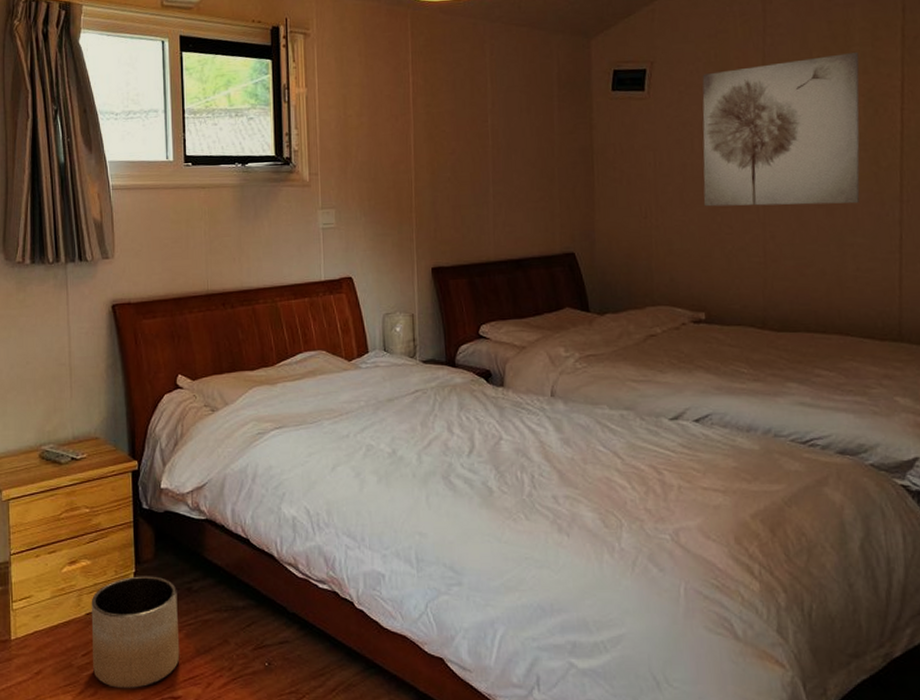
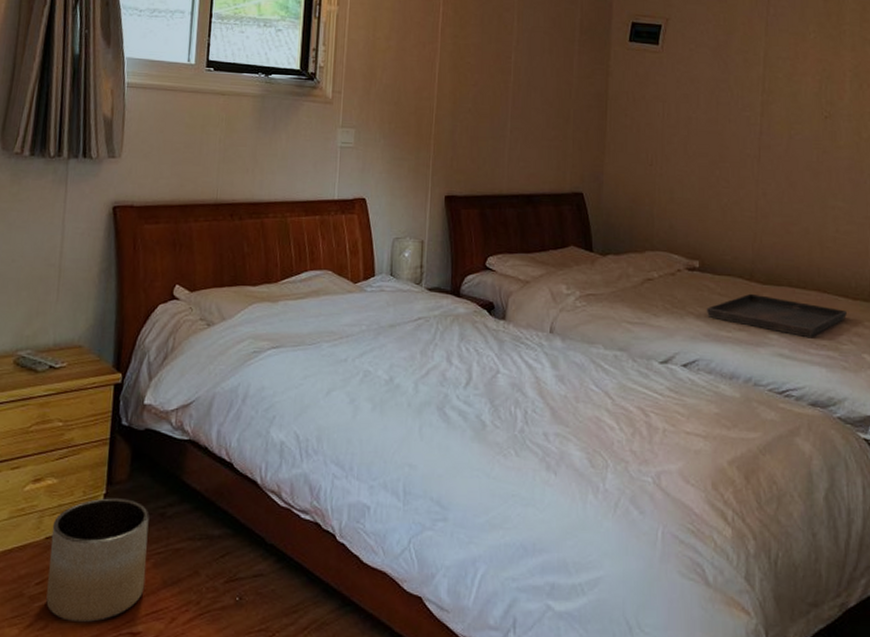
wall art: present [702,52,860,207] -> none [704,30,849,170]
serving tray: none [716,342,874,384] -> present [706,293,847,338]

